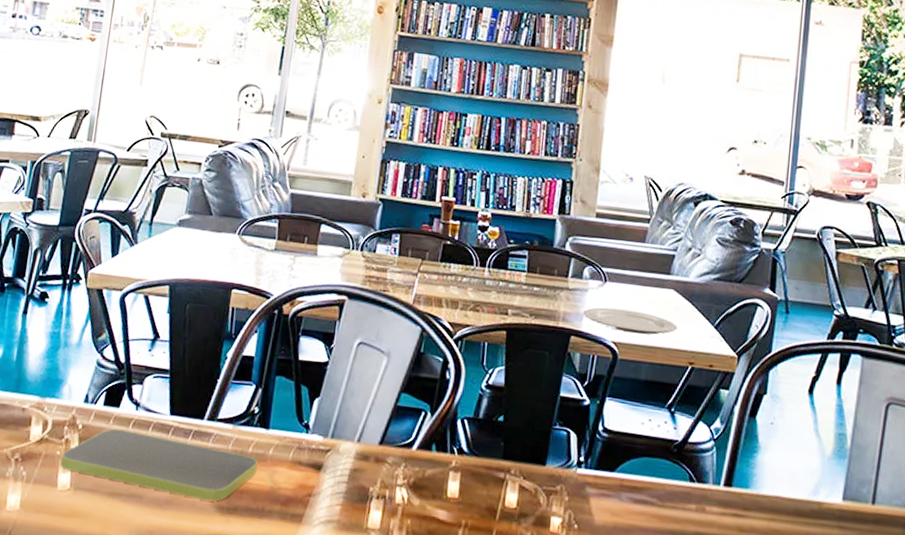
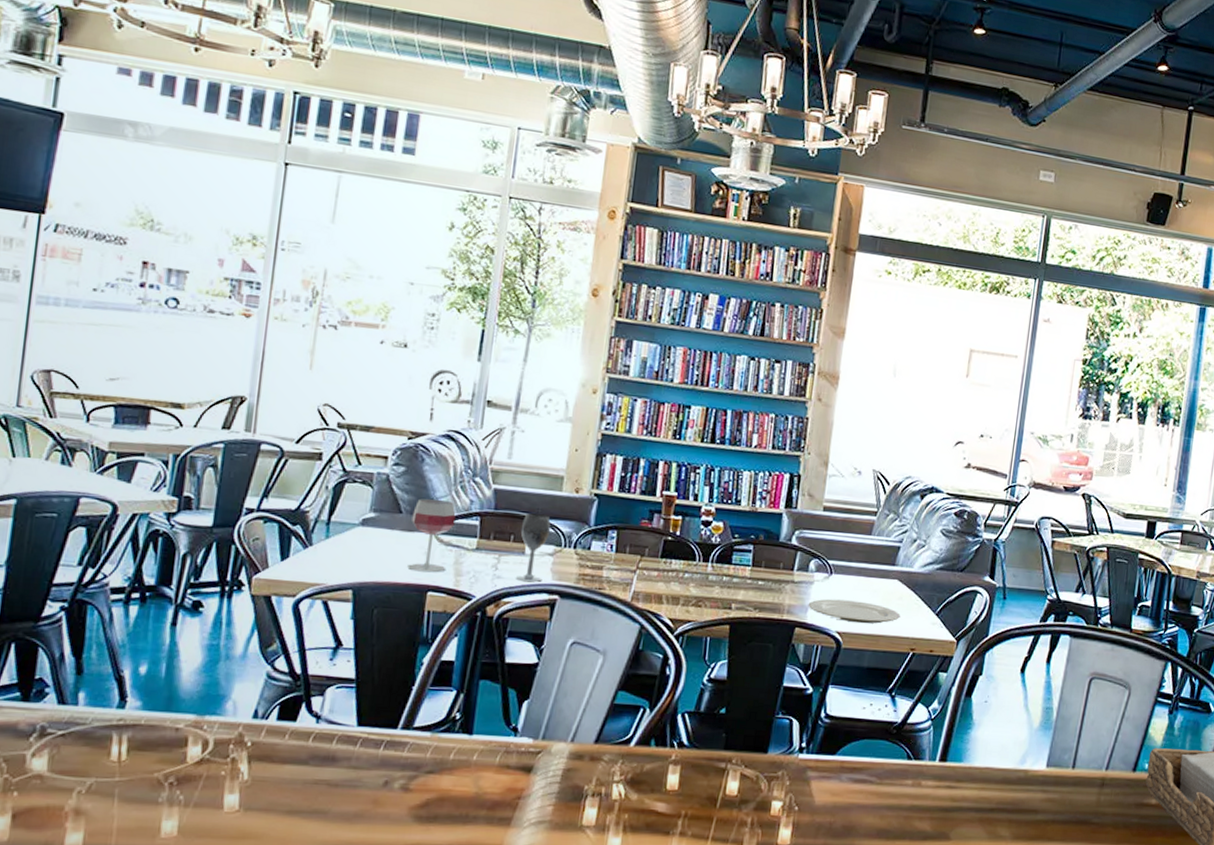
phone: present [60,428,258,502] -> none [226,743,461,812]
wineglass: none [215,202,258,272] -> present [407,499,456,573]
wine glass: none [308,216,340,283] -> present [515,513,551,583]

